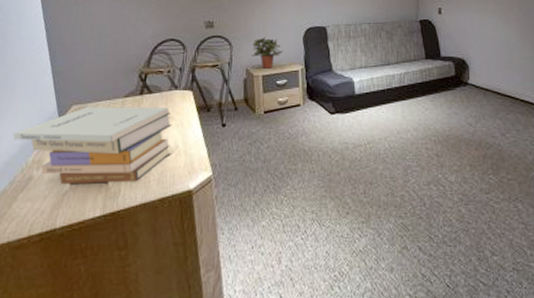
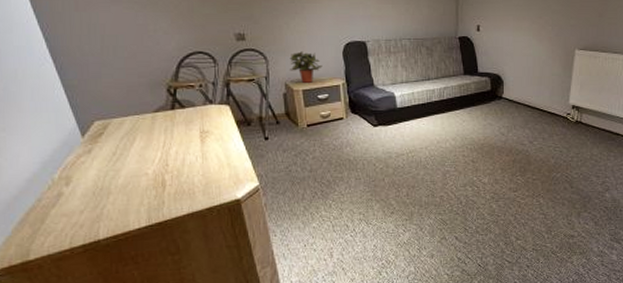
books: present [13,107,172,185] -> none [30,122,214,199]

